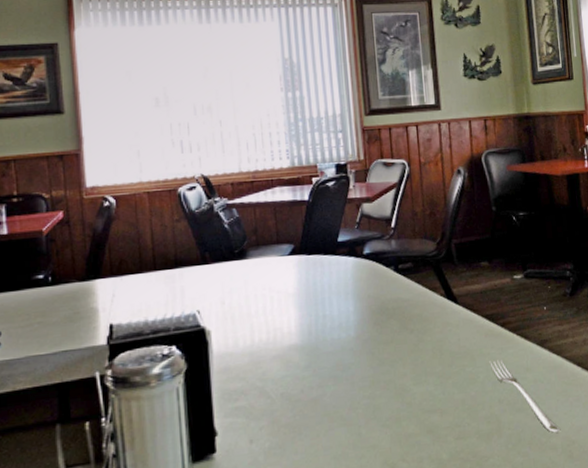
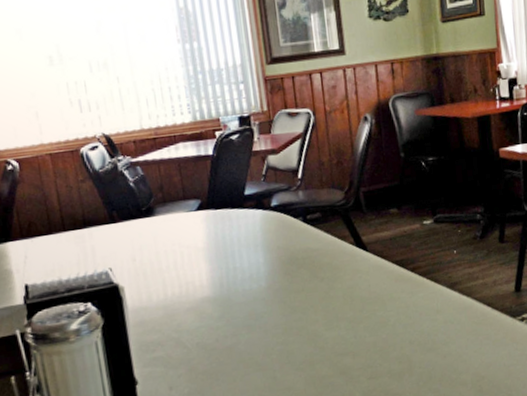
fork: present [489,360,561,433] -> none [400,303,471,370]

